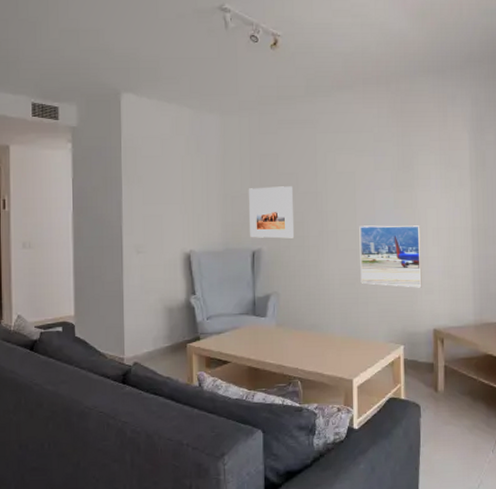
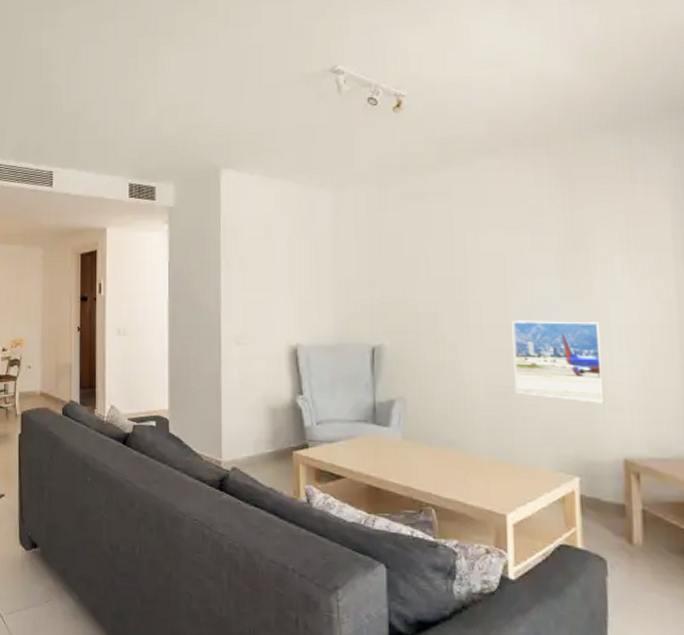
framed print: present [249,186,294,239] -> none [367,271,424,334]

